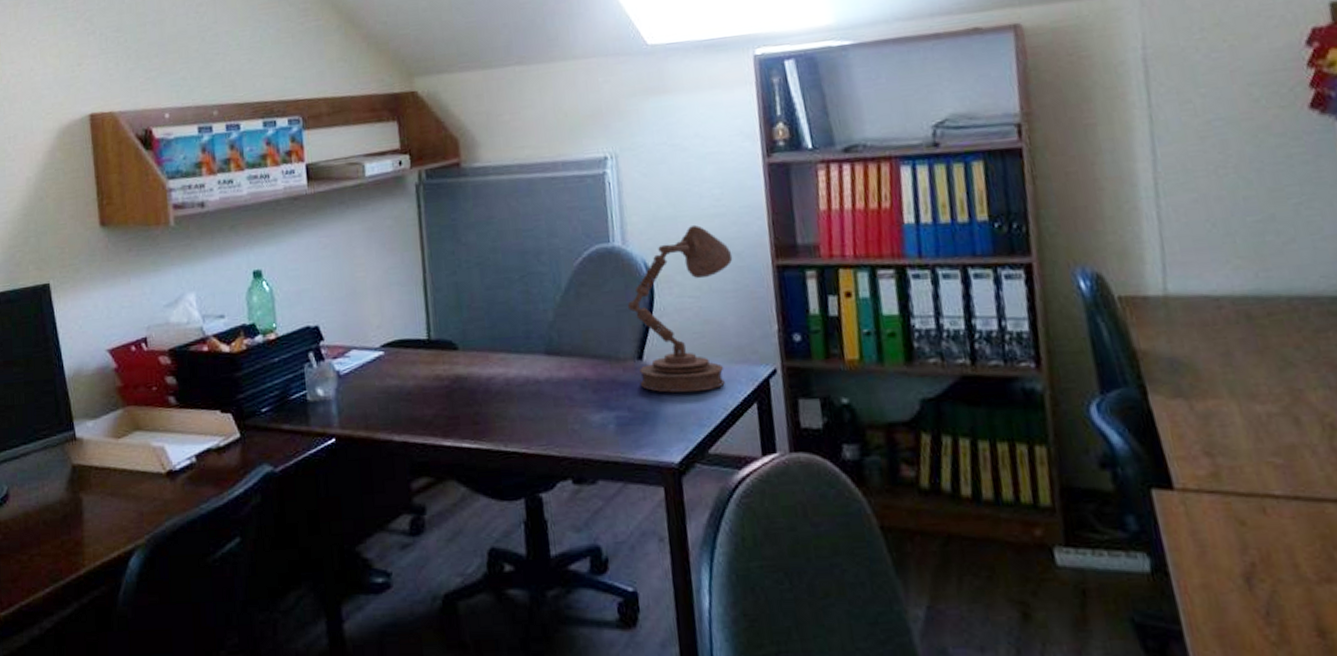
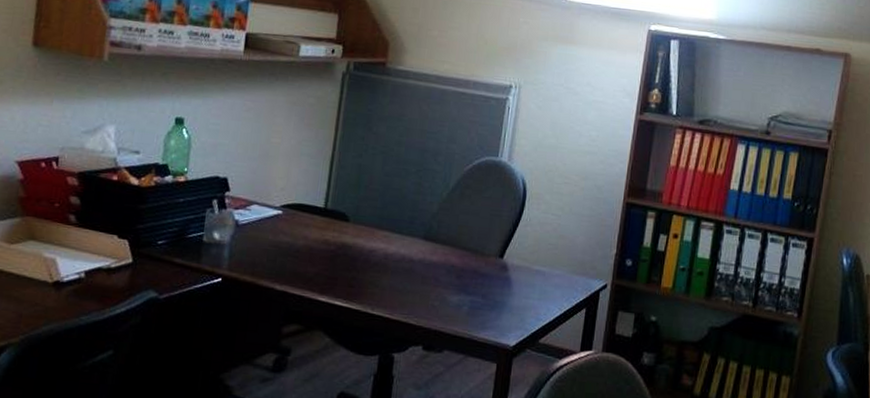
desk lamp: present [627,224,733,393] -> none [496,156,595,292]

